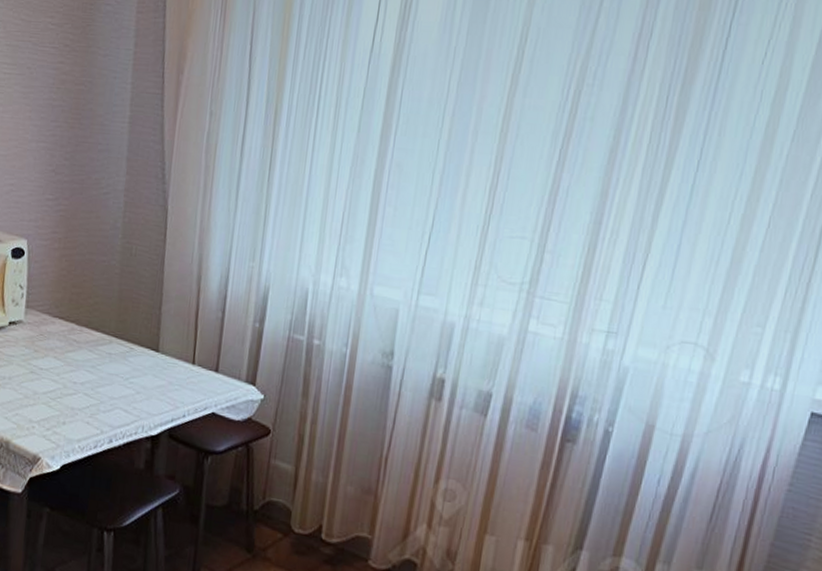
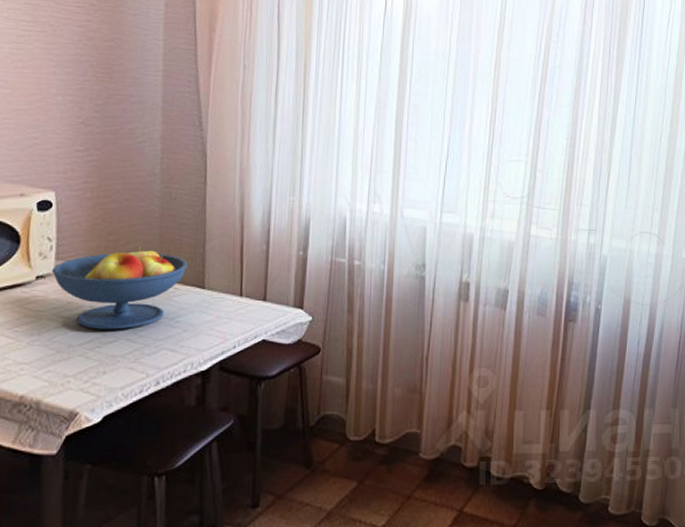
fruit bowl: none [22,301,144,384] -> present [52,246,188,330]

